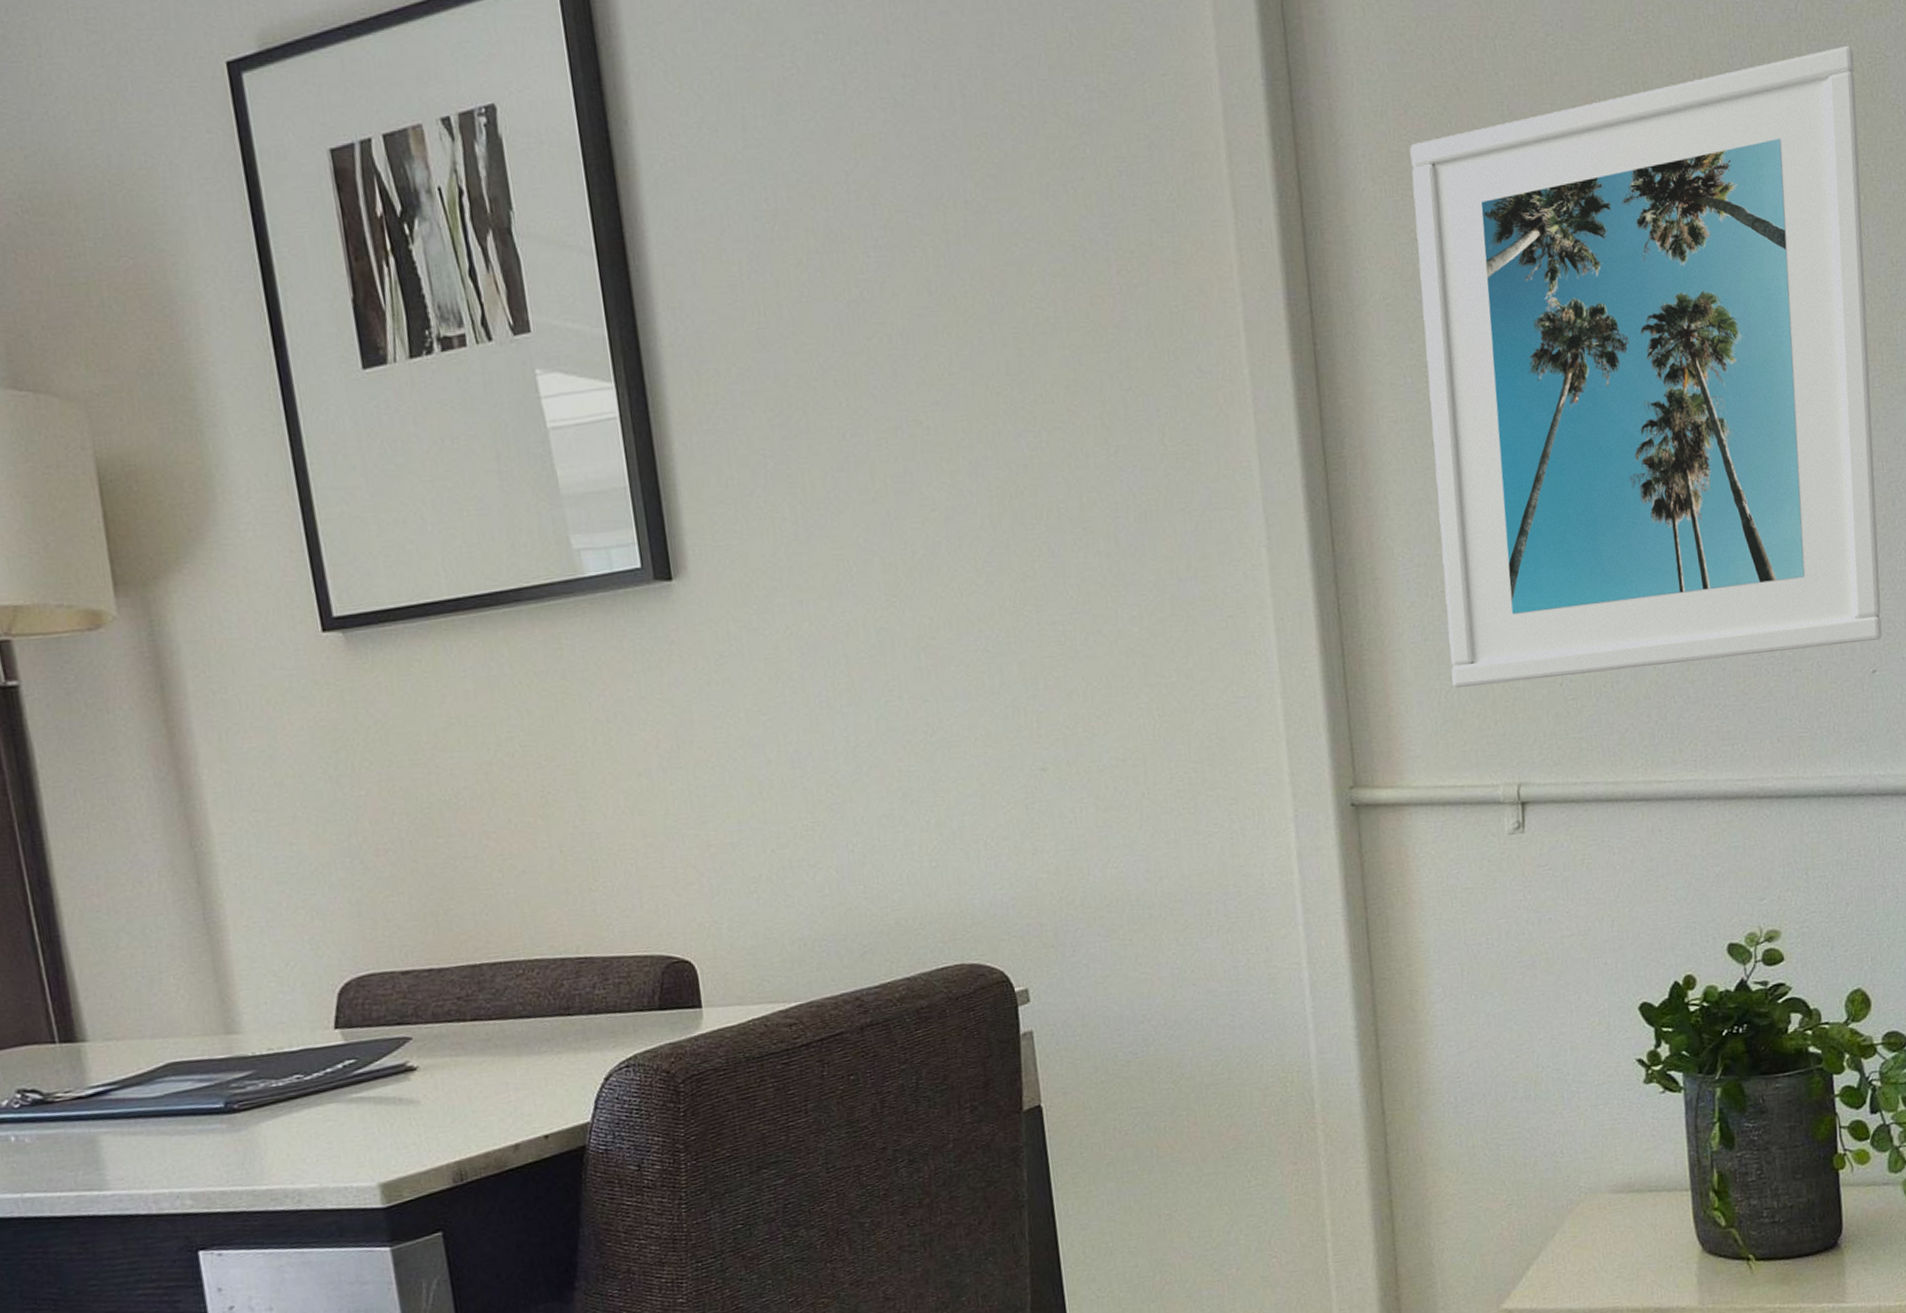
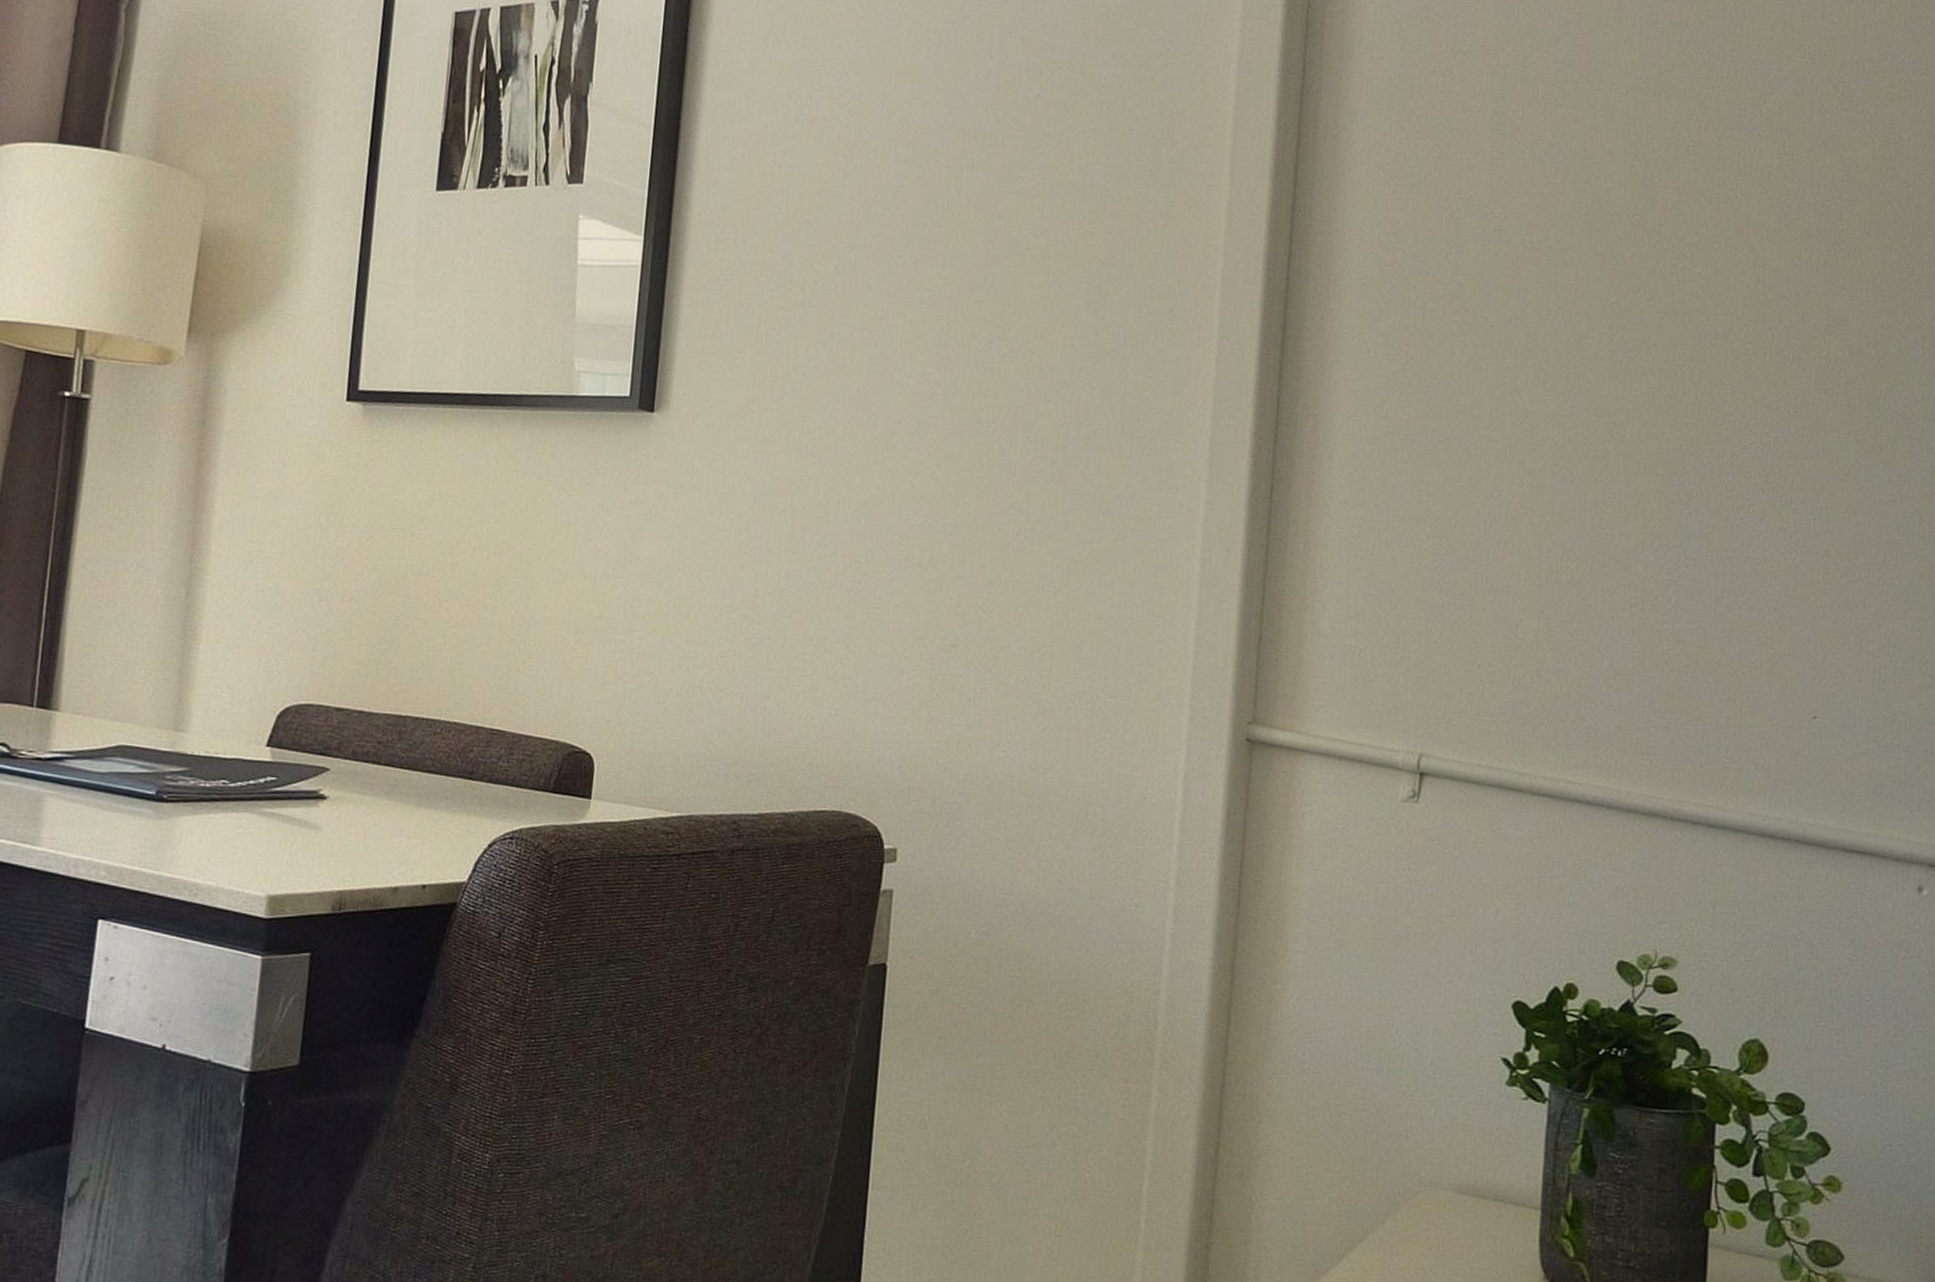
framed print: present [1410,45,1883,688] -> none [1368,122,1866,687]

